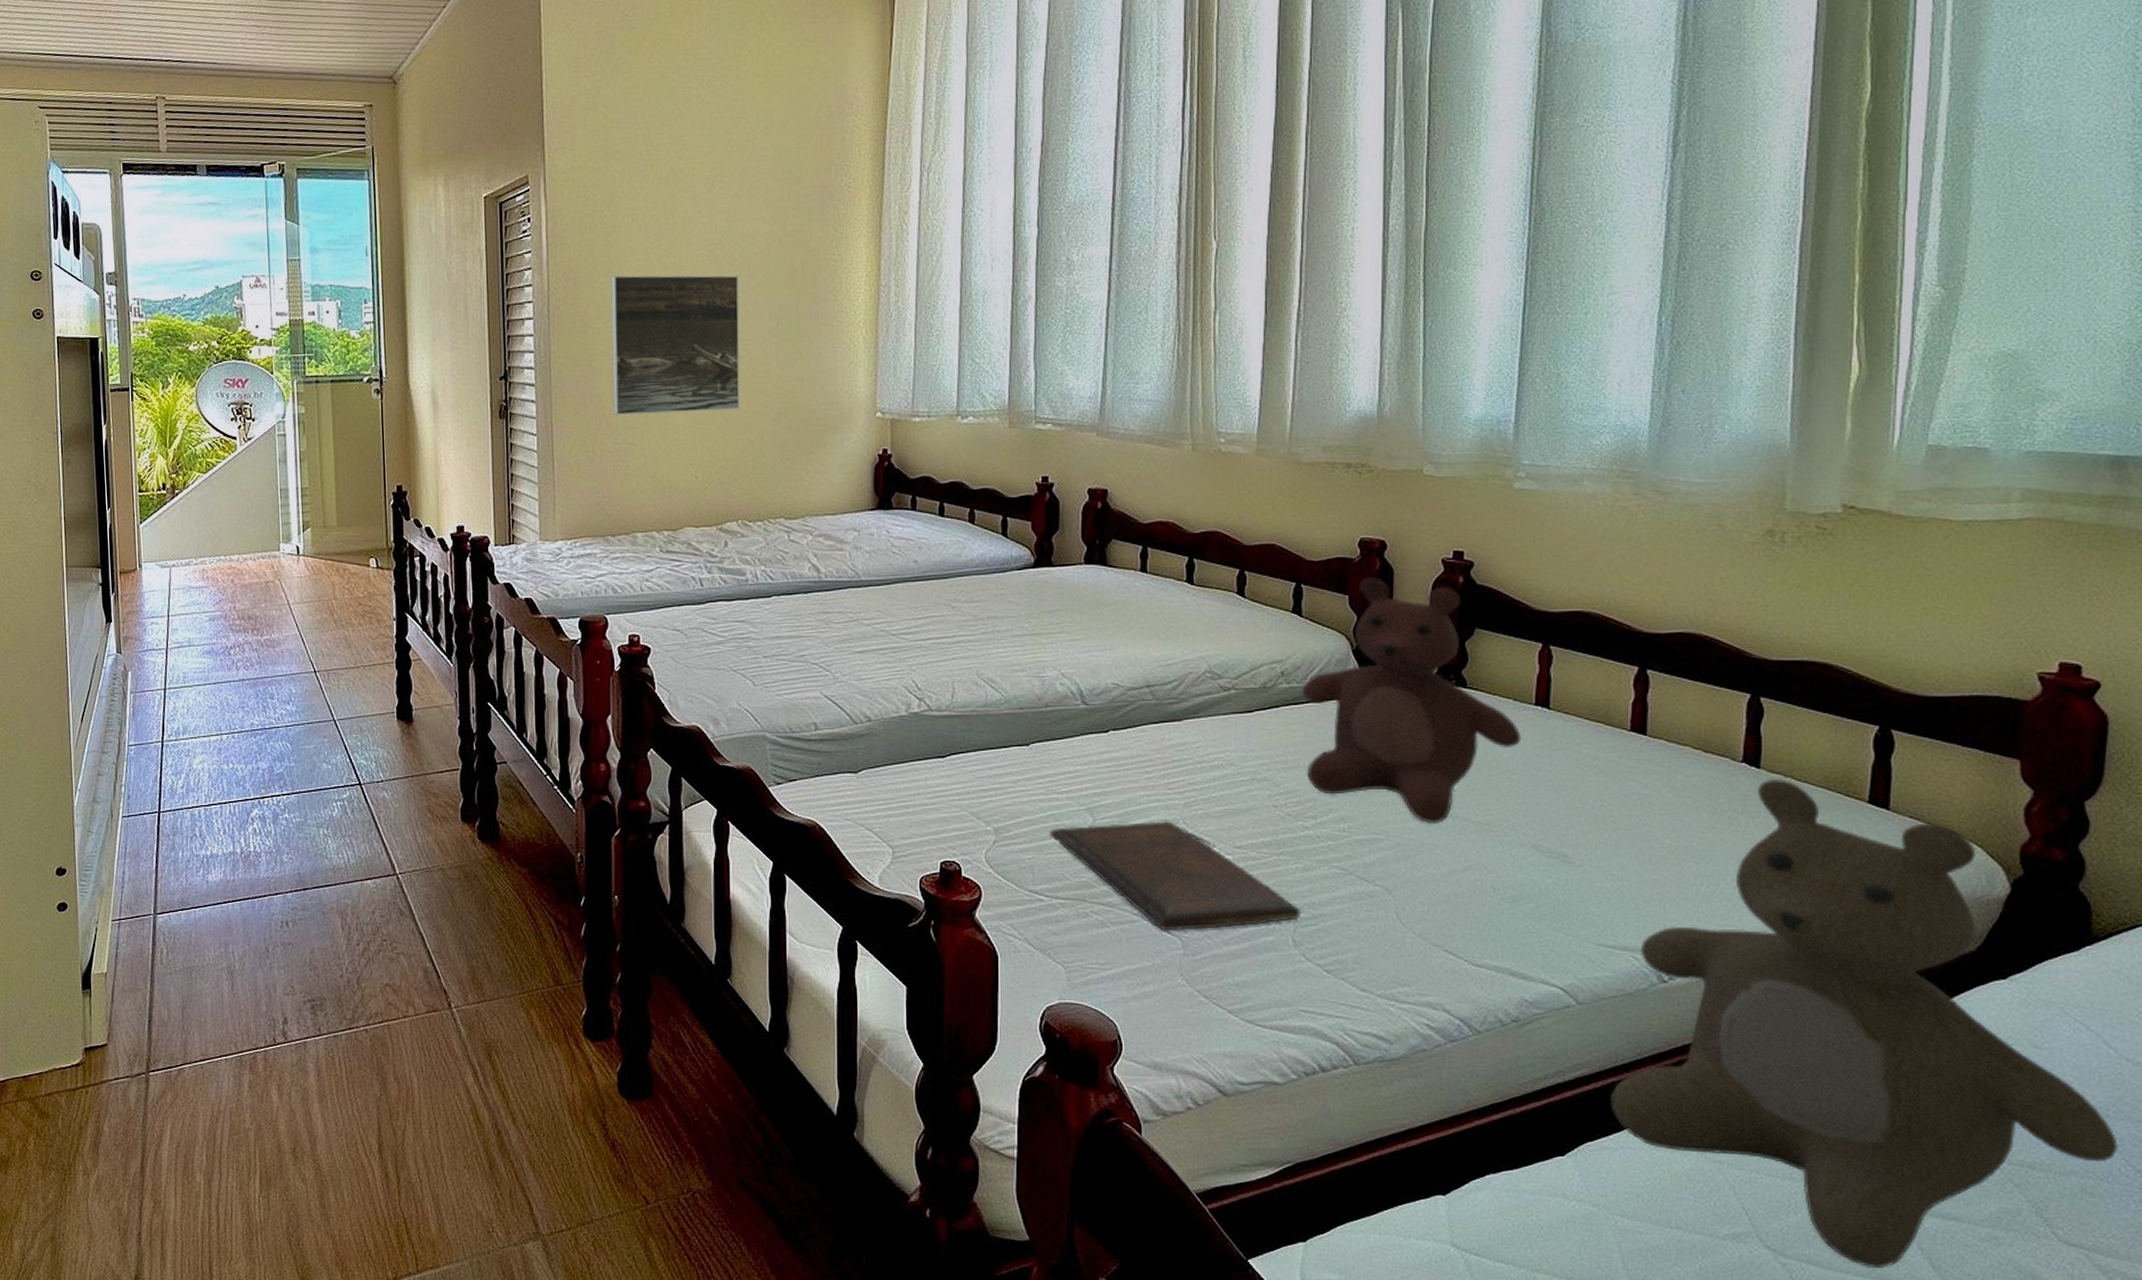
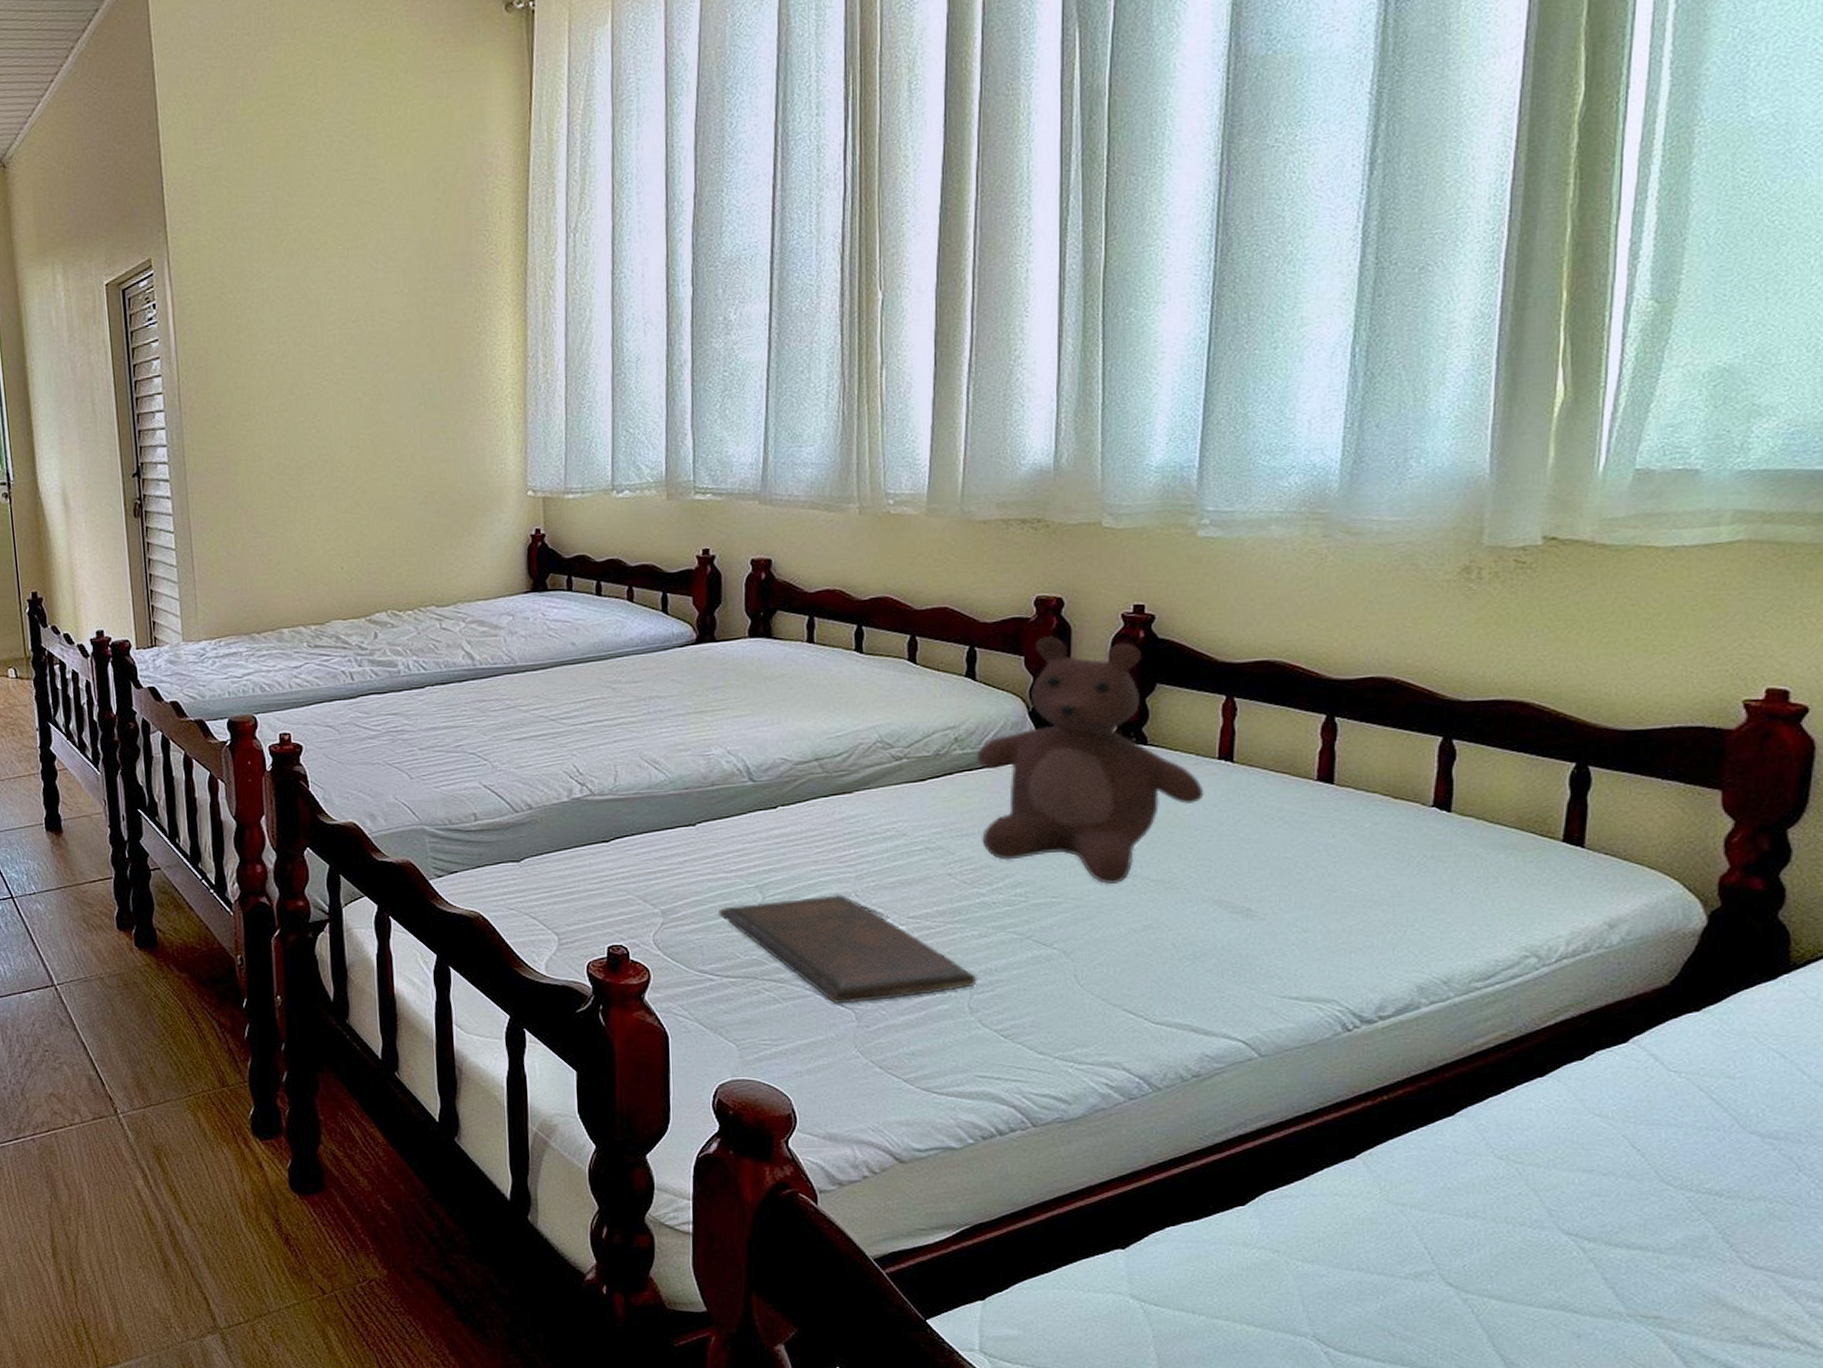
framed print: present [611,275,740,415] -> none [243,353,384,507]
teddy bear: present [1611,778,2118,1269] -> none [1292,821,1809,1300]

